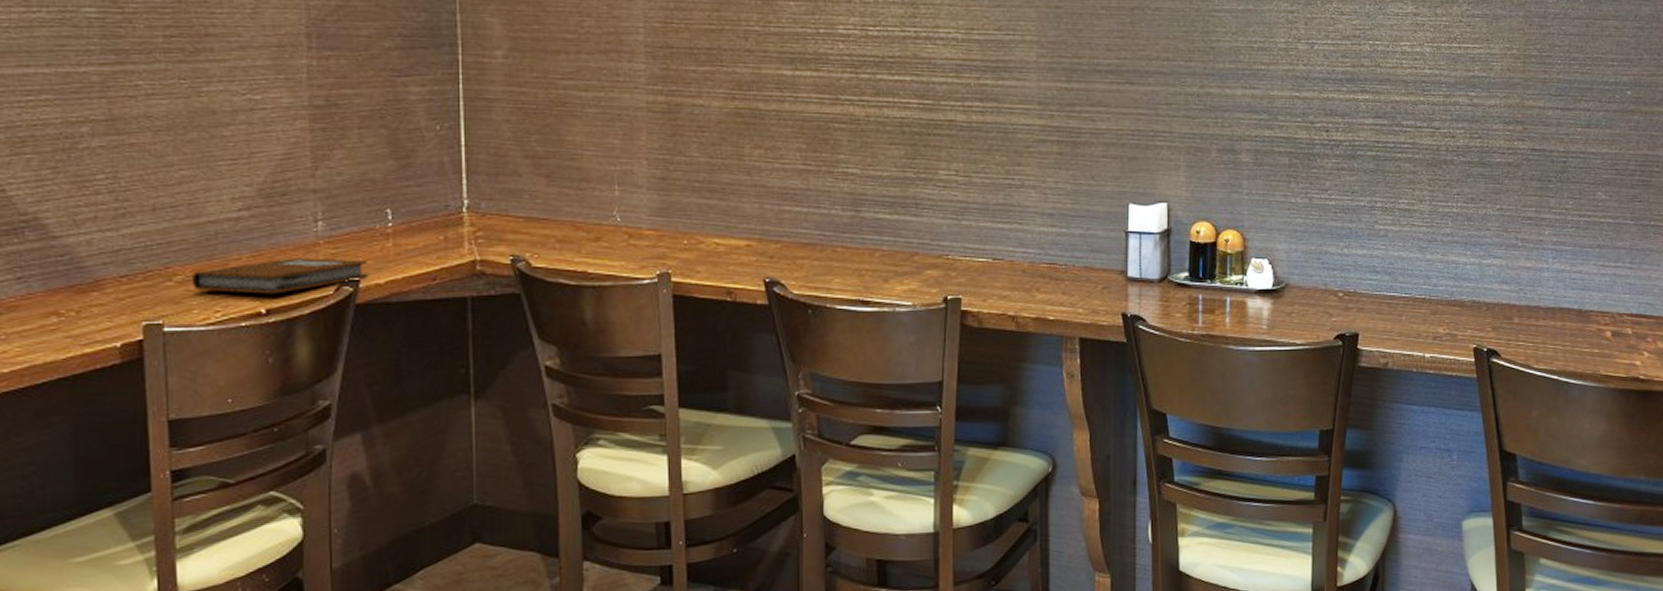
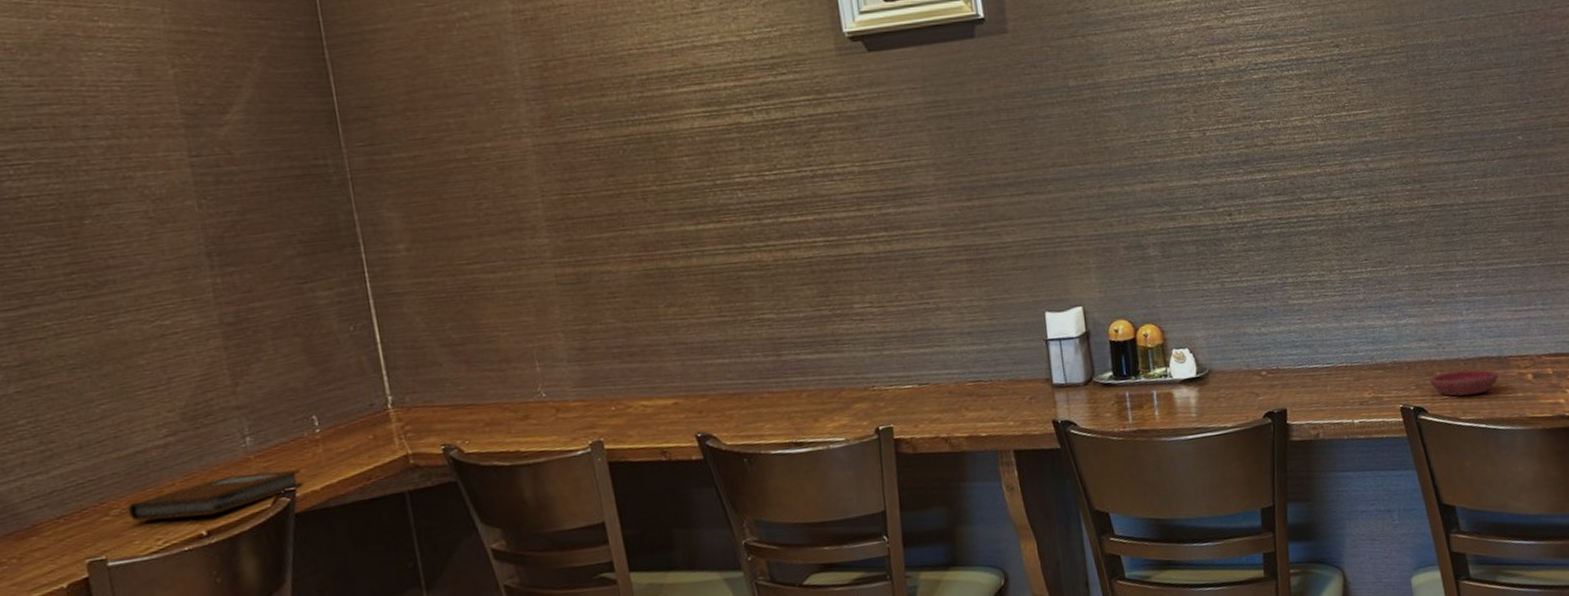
saucer: none [1506,318,1577,345] -> present [1429,369,1498,396]

